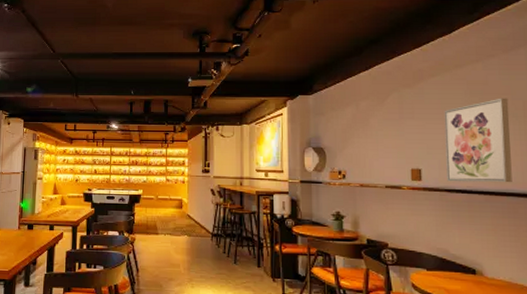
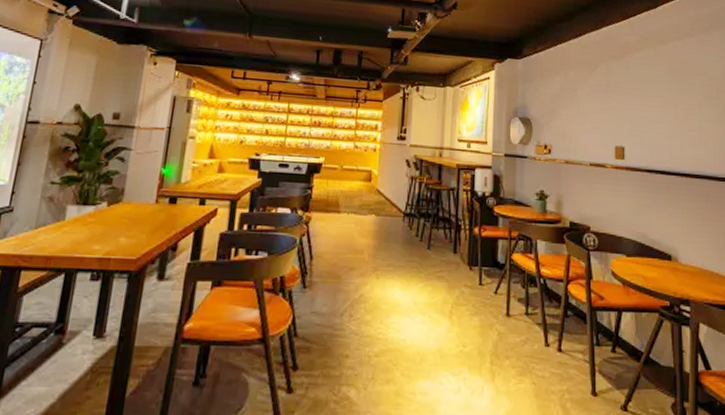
wall art: present [444,98,512,183] -> none [647,78,706,166]

